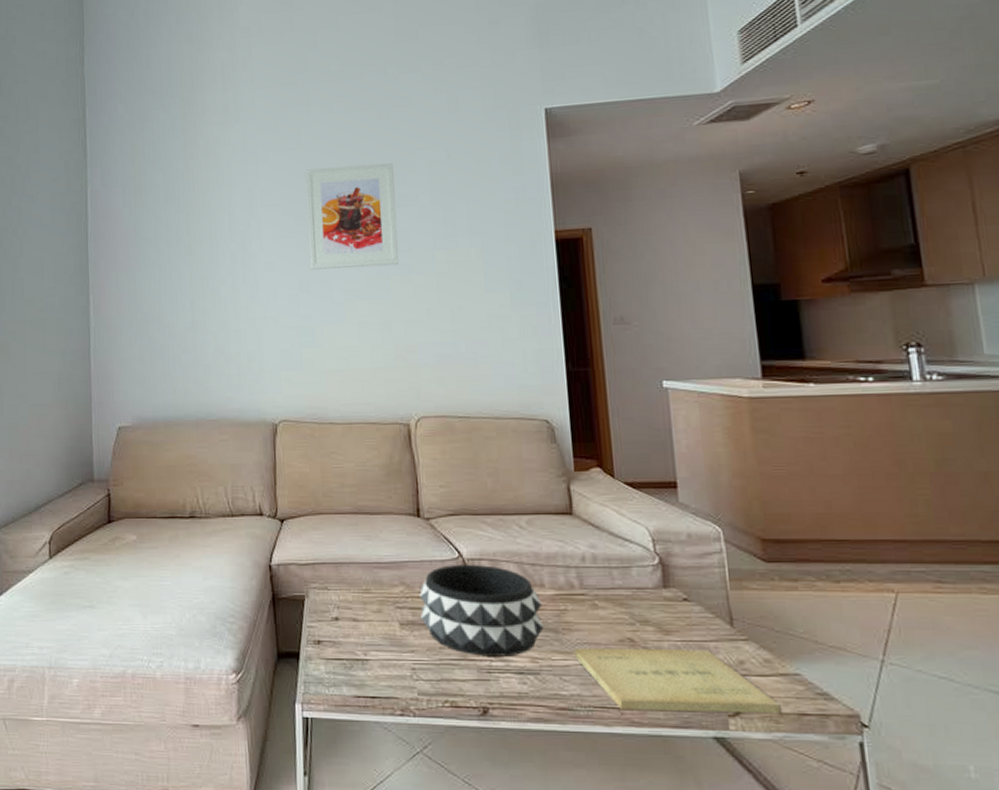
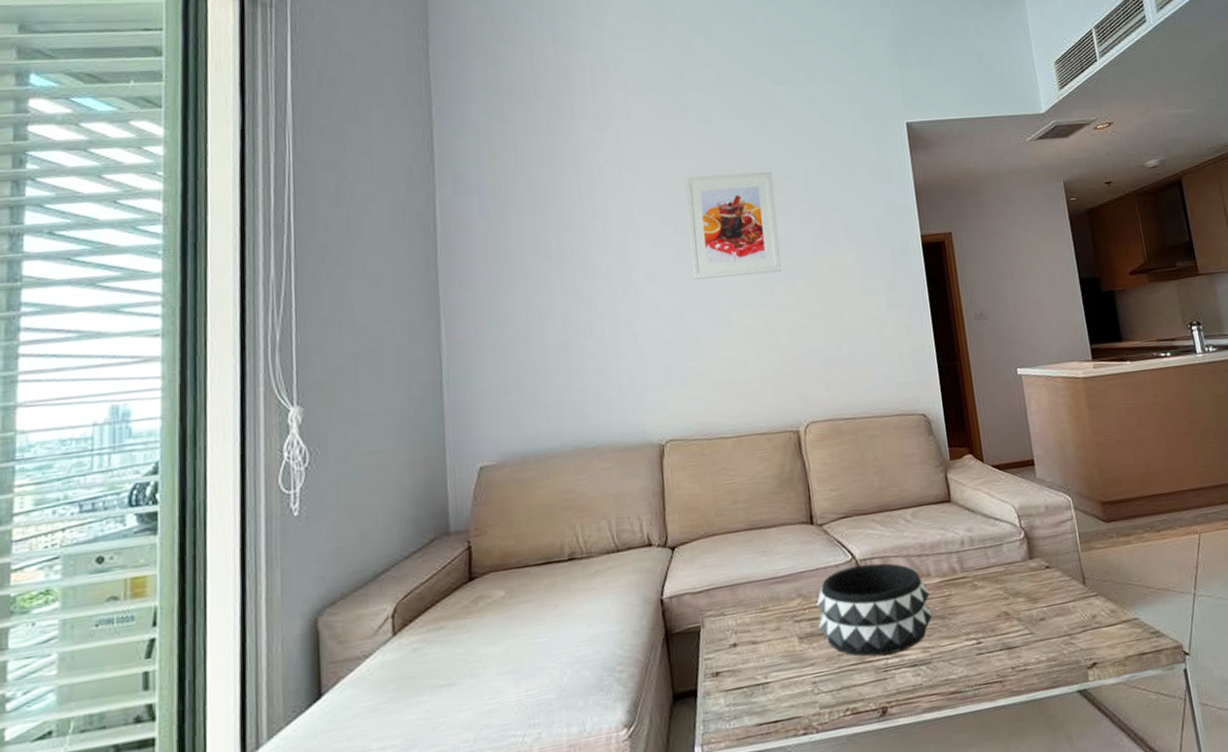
book: present [573,647,782,715] -> none [959,610,1127,682]

